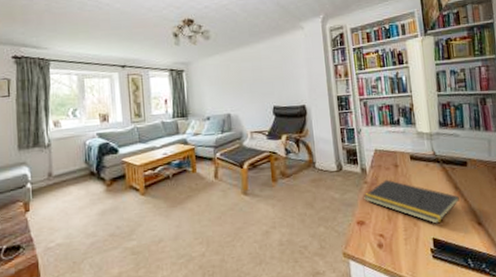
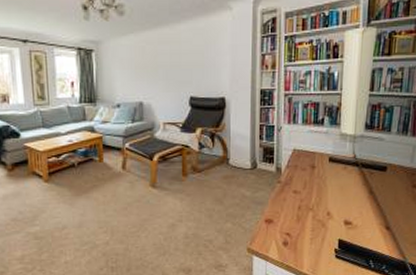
notepad: present [364,179,459,224] -> none [275,180,372,226]

